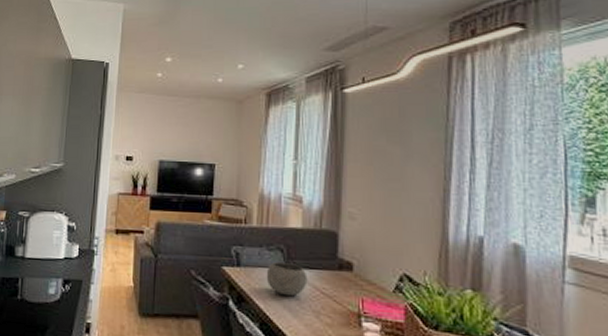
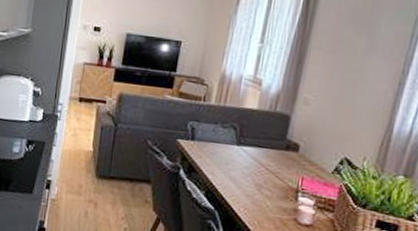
bowl: present [266,261,308,297] -> none [217,138,256,170]

